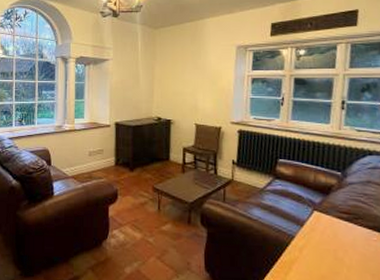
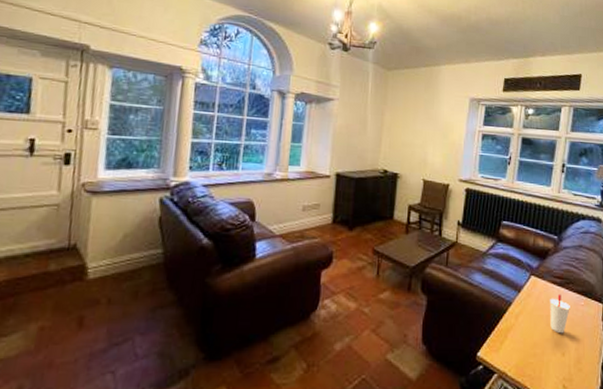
cup: none [337,229,361,268] -> present [550,294,570,334]

